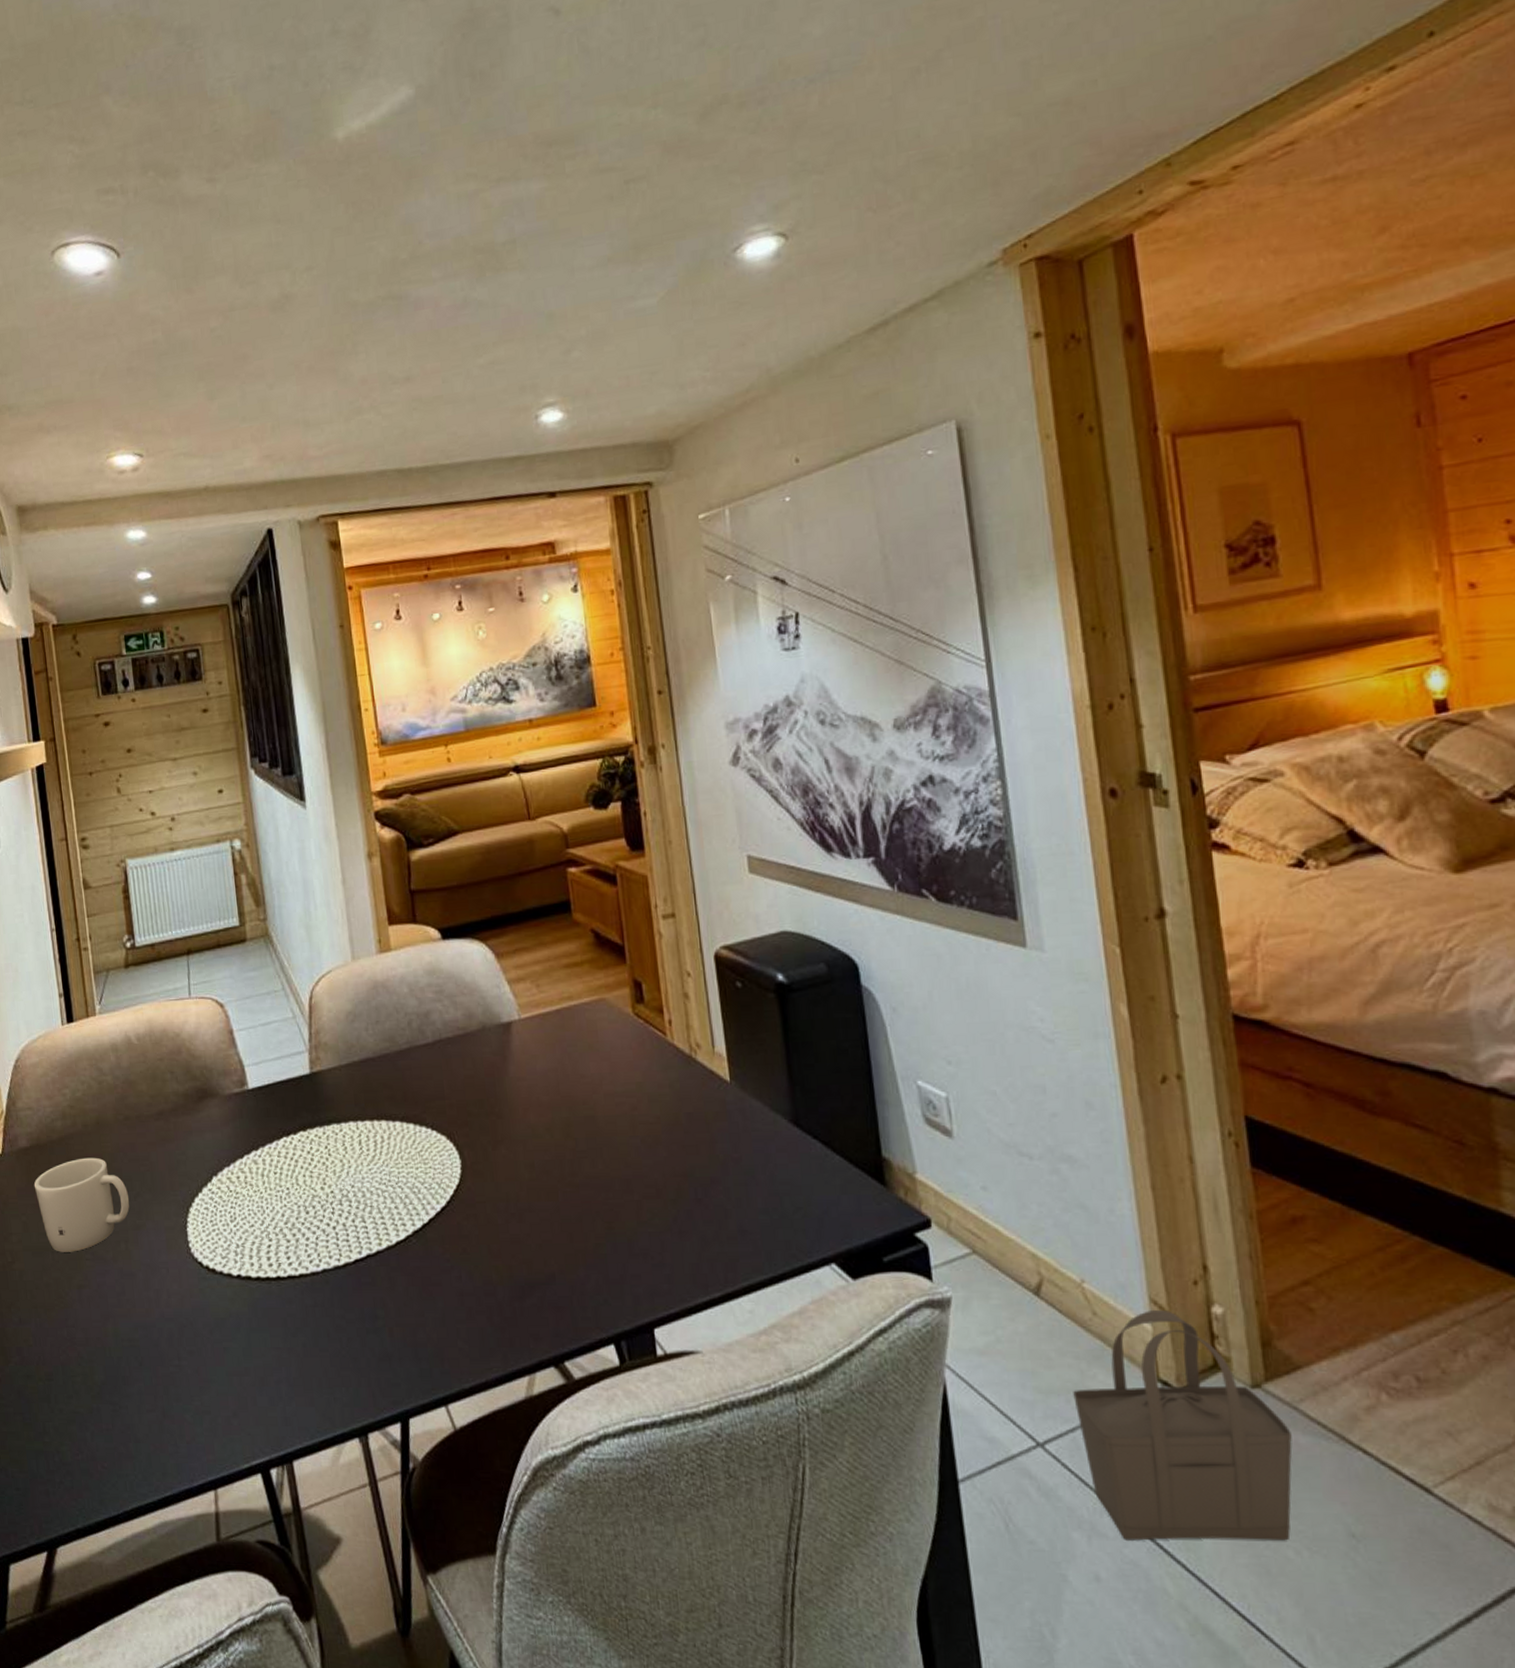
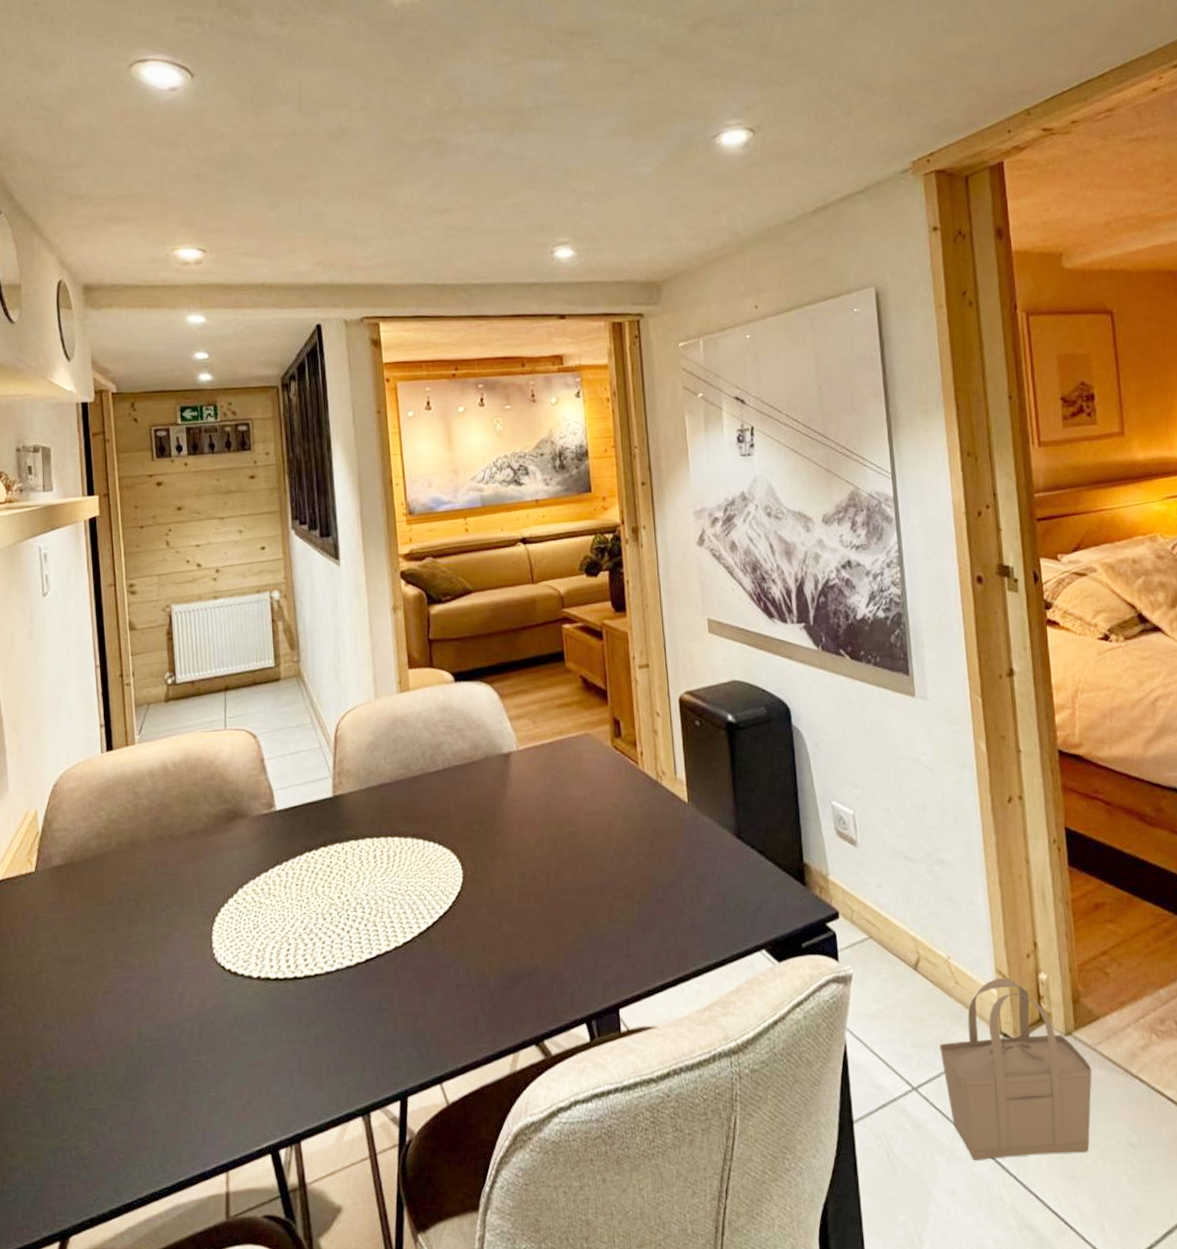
mug: present [33,1157,130,1252] -> none [65,873,159,961]

